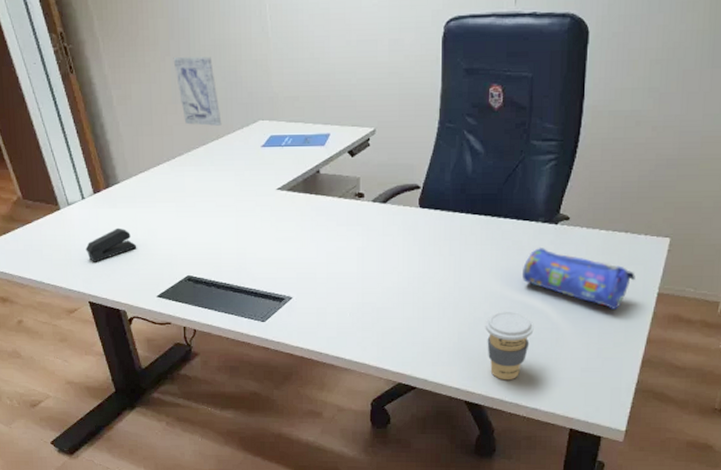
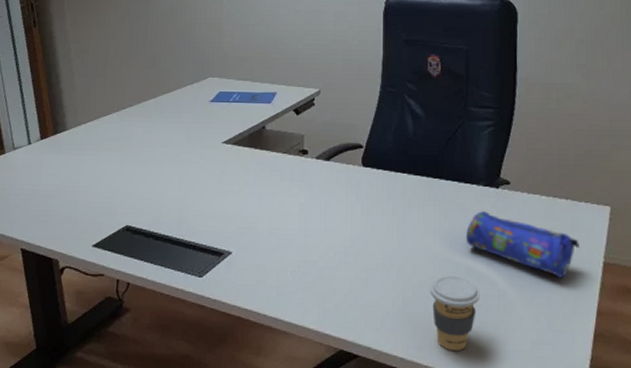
stapler: present [85,227,137,262] -> none [25,174,78,208]
wall art: present [173,56,222,126] -> none [132,18,173,80]

